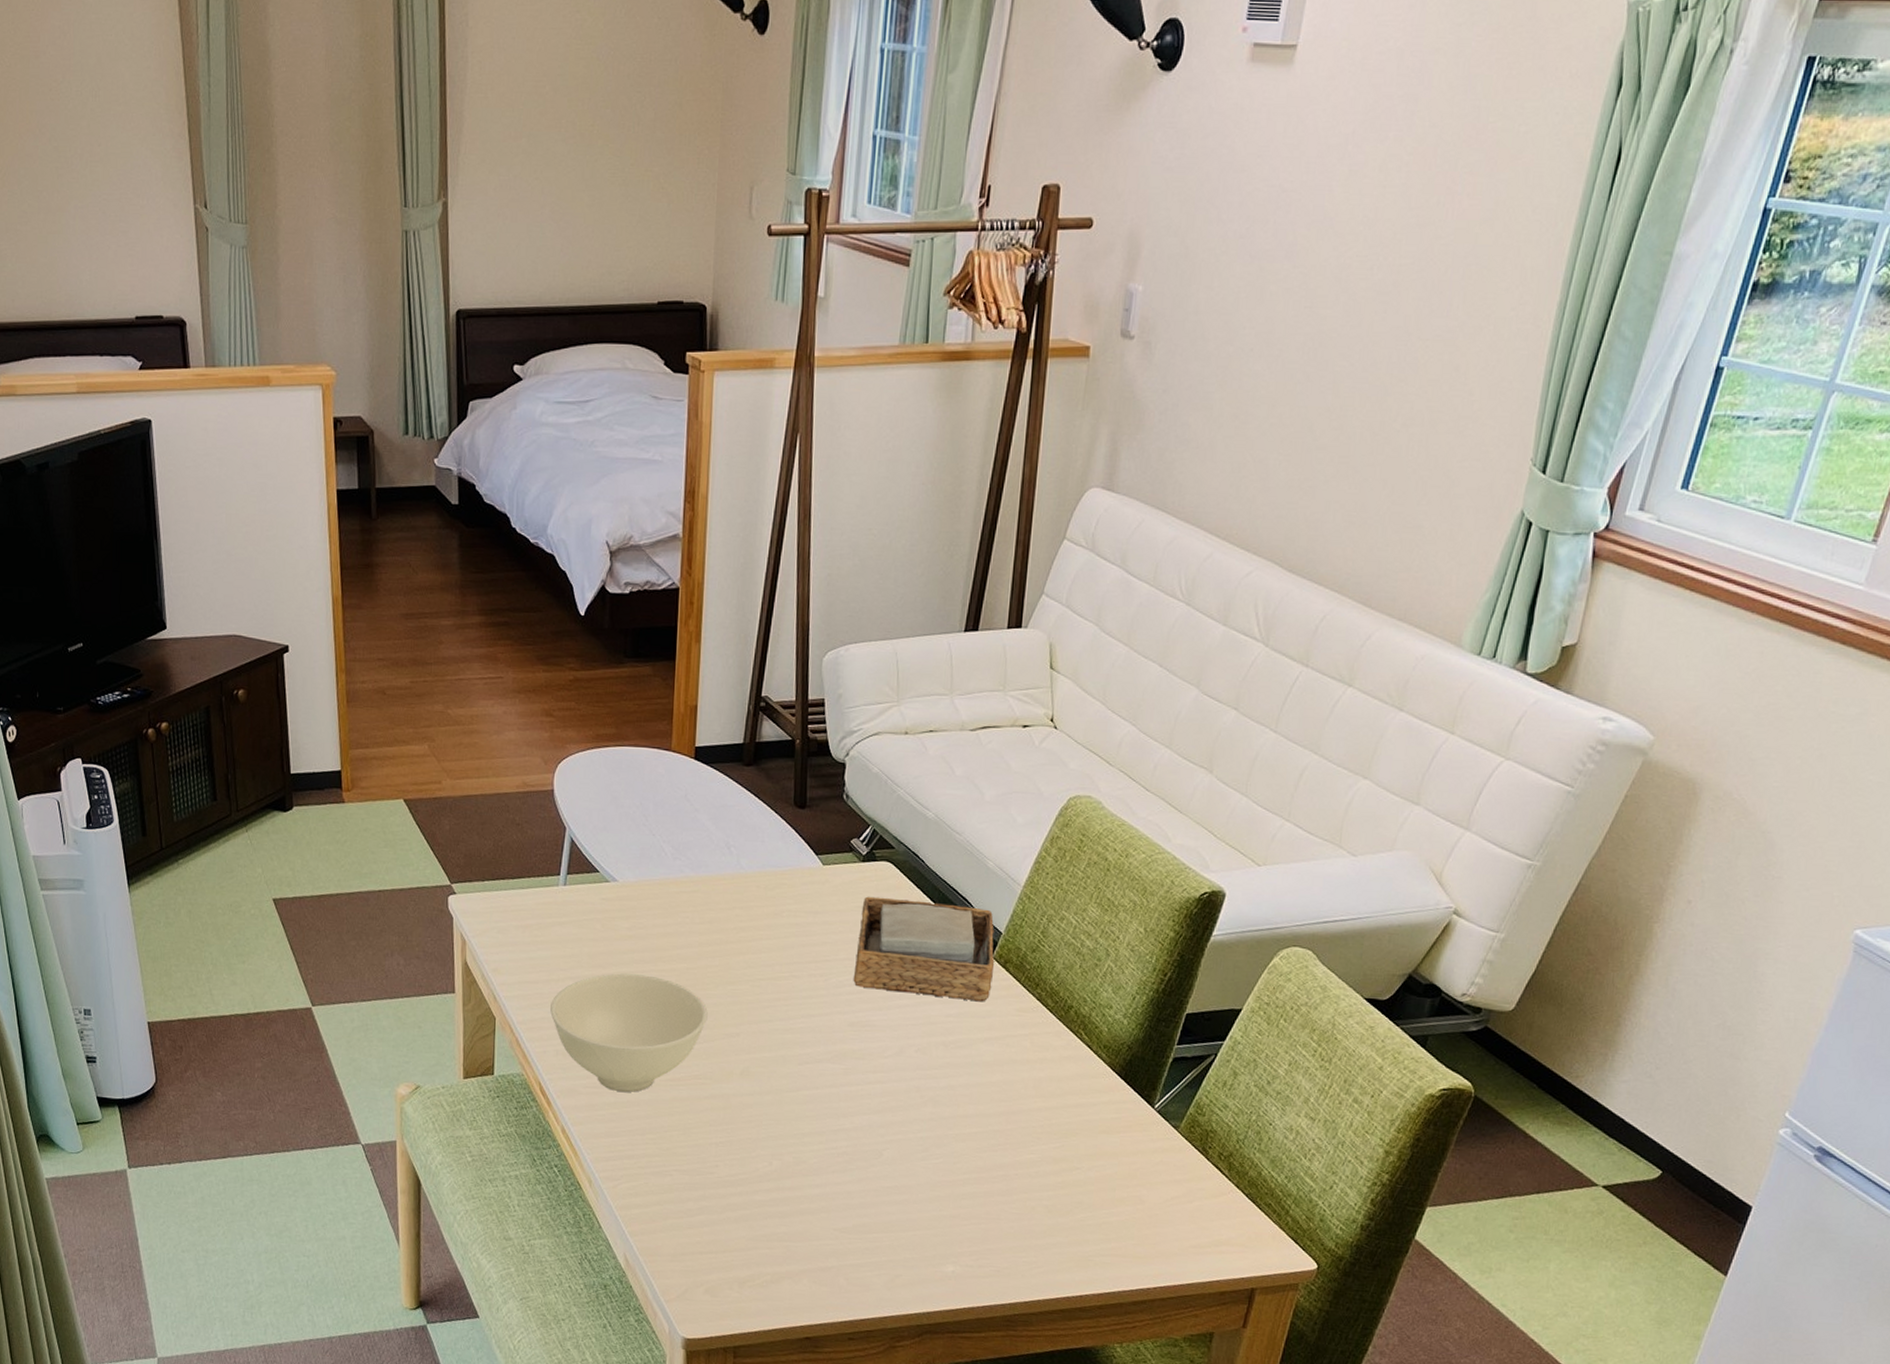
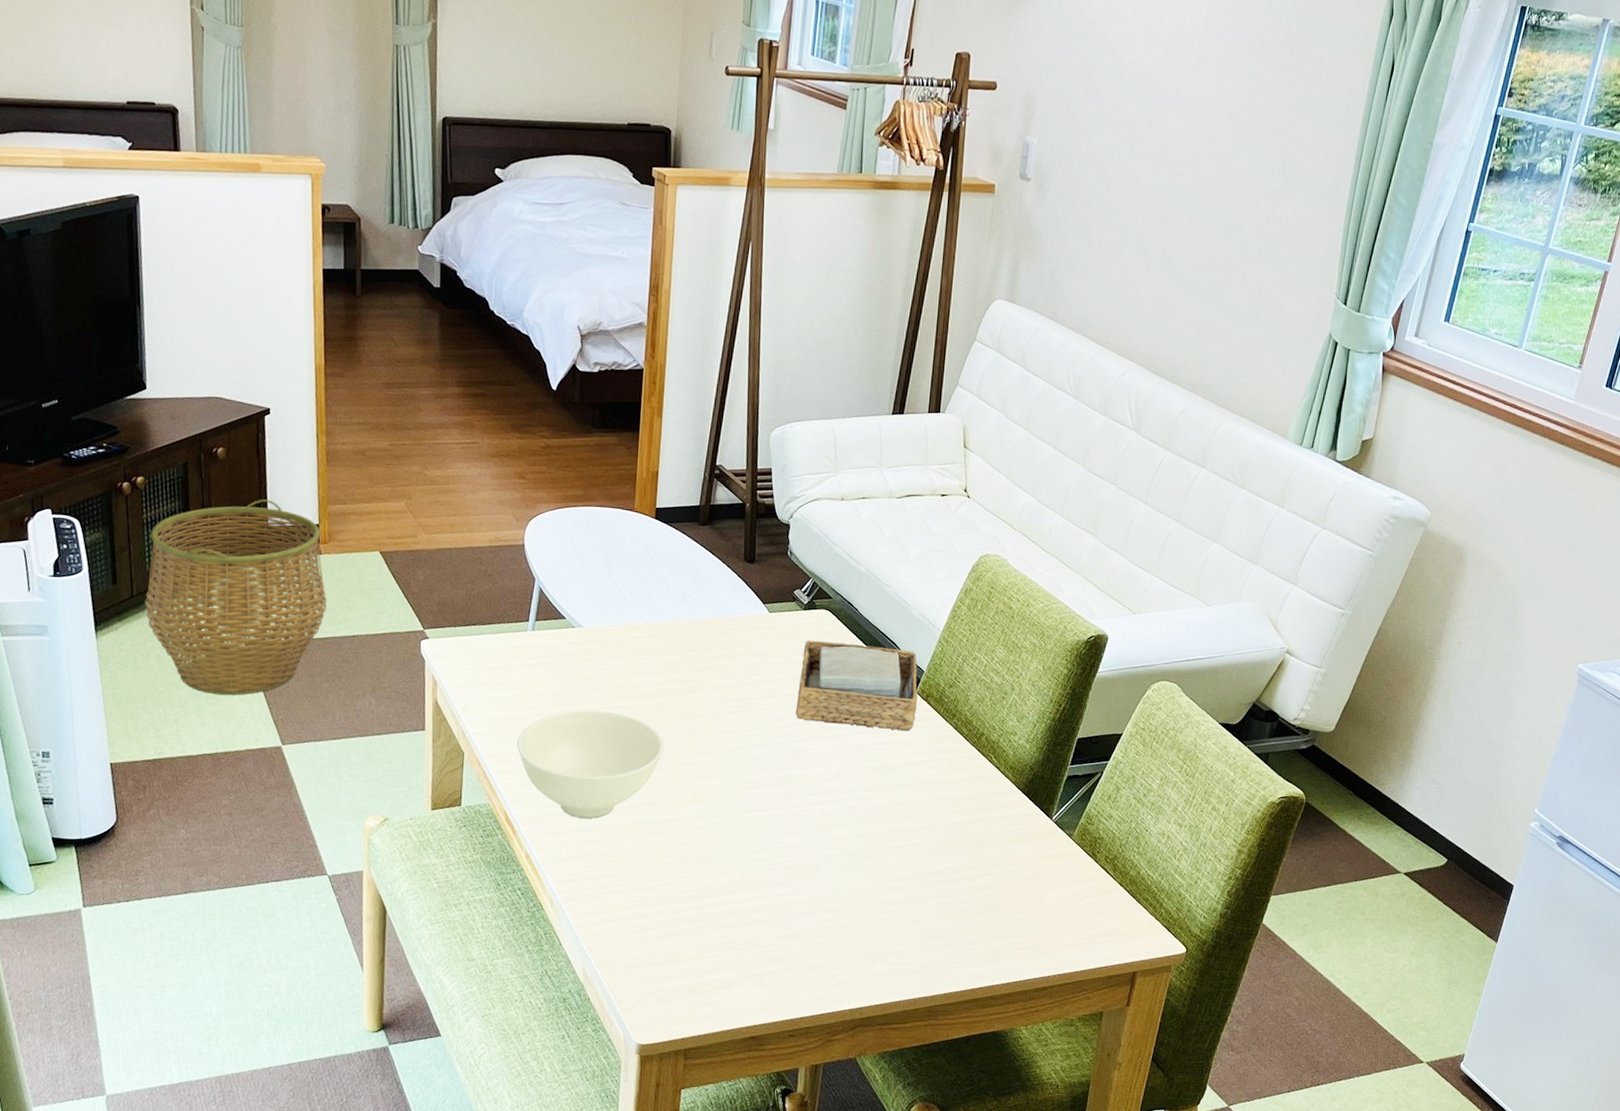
basket: none [174,744,352,953] -> present [145,499,327,695]

